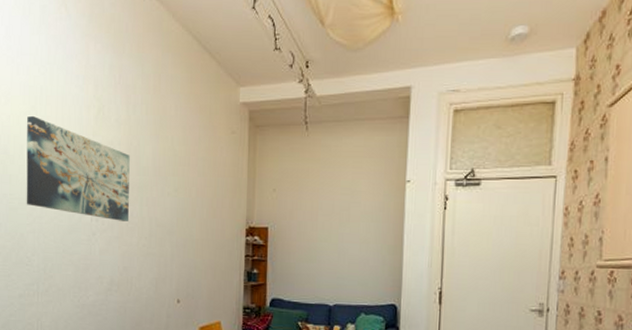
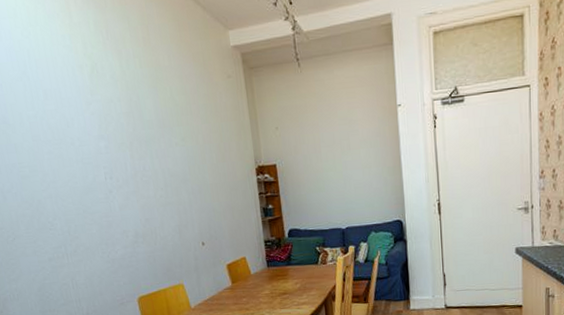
wall art: present [26,115,130,221] -> none [20,81,142,176]

